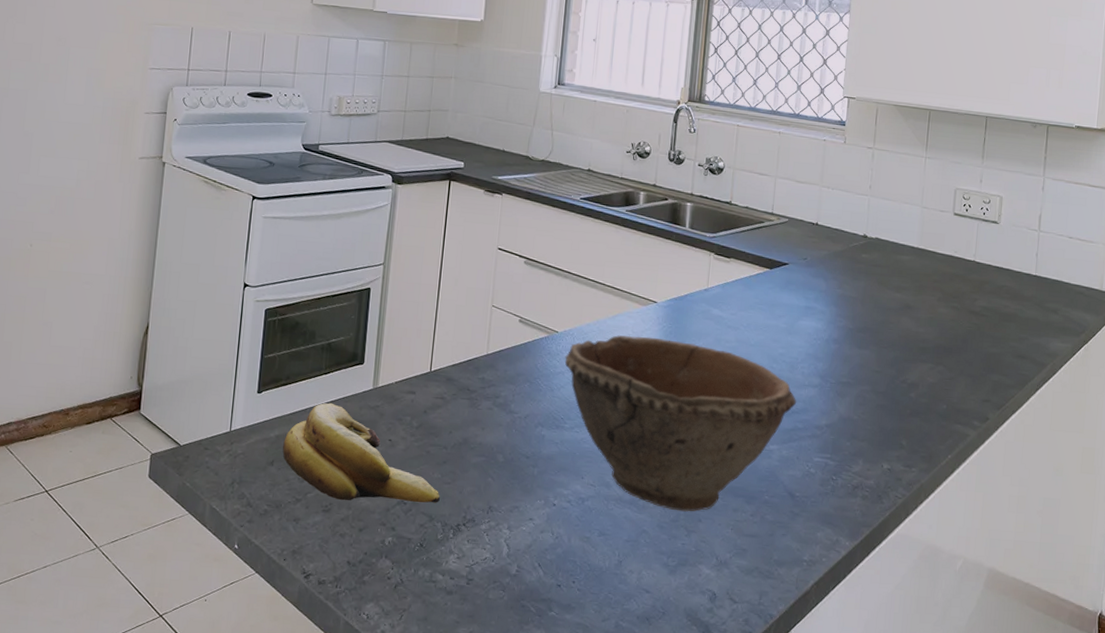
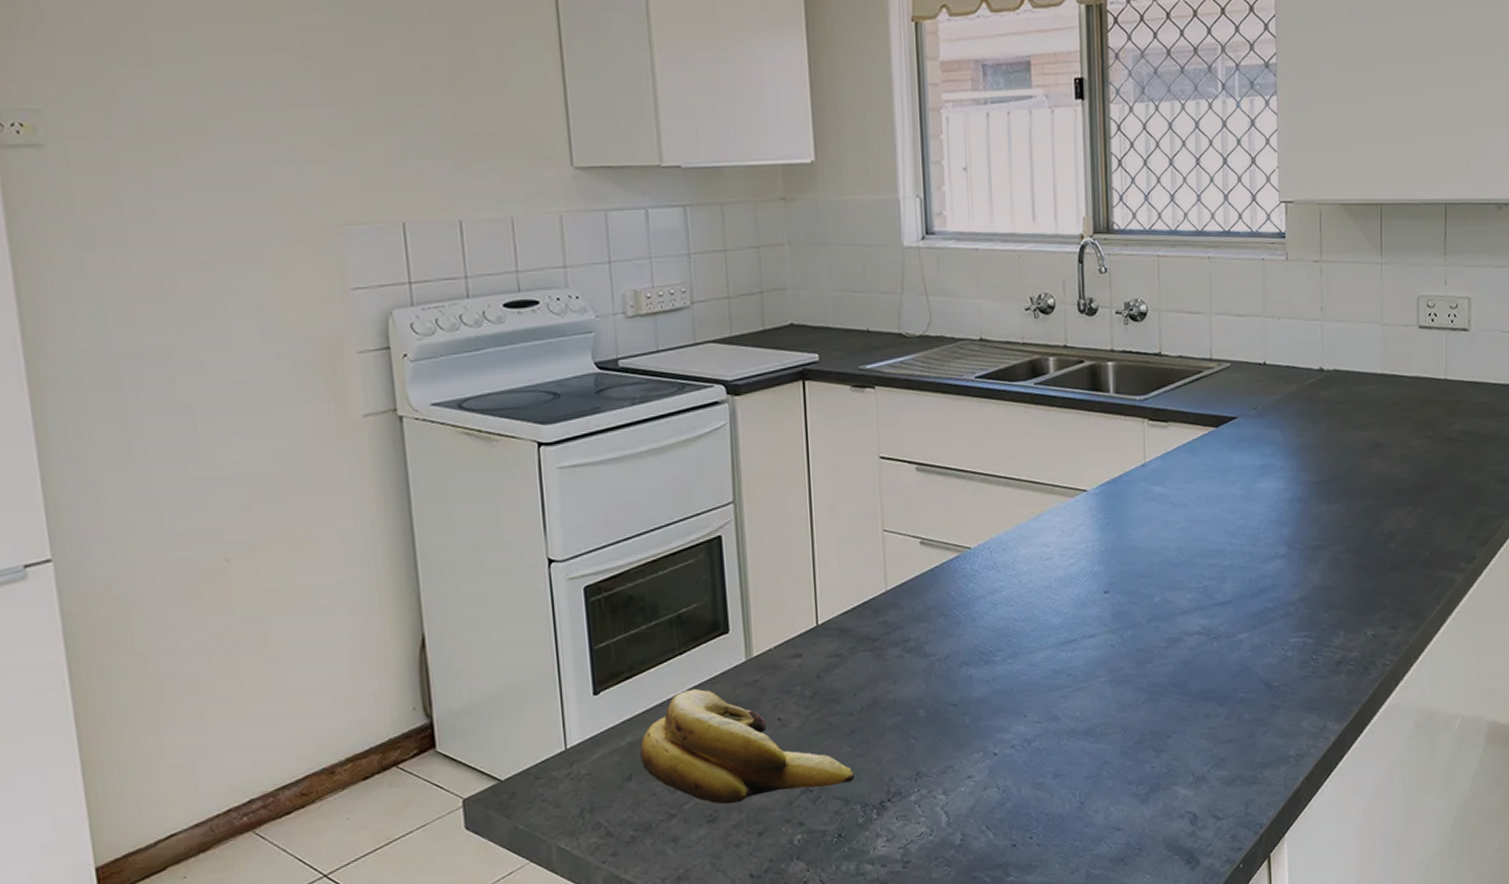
bowl: present [564,334,797,512] -> none [983,533,1264,731]

